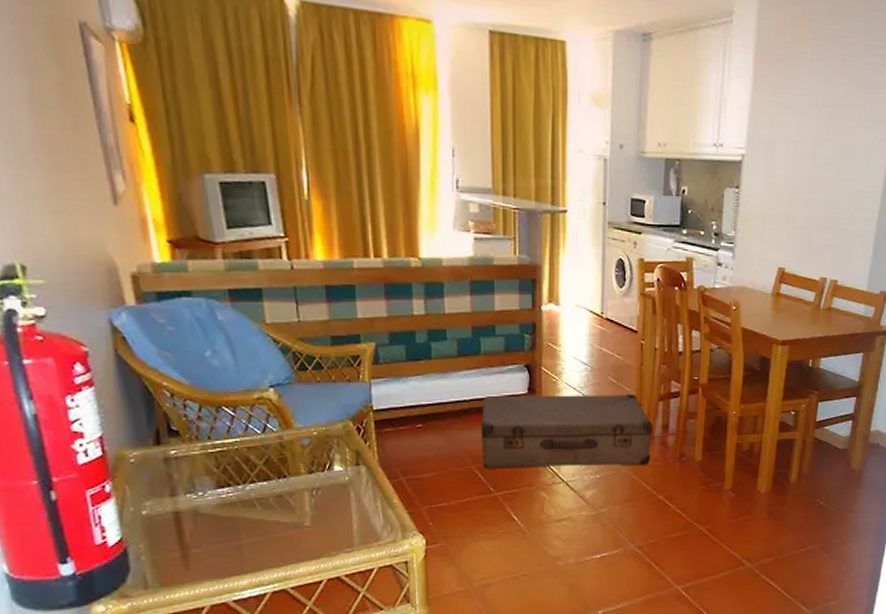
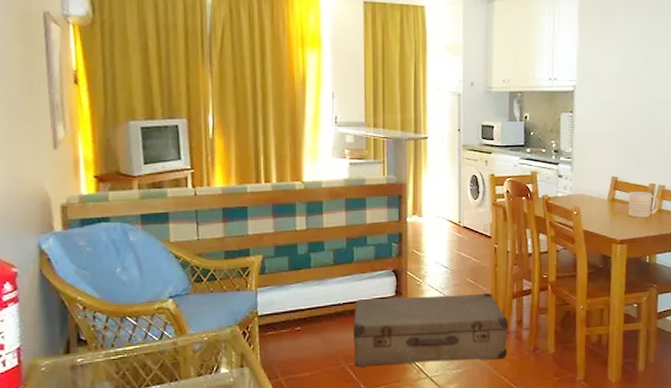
mug: none [792,286,828,317] -> present [627,192,658,218]

